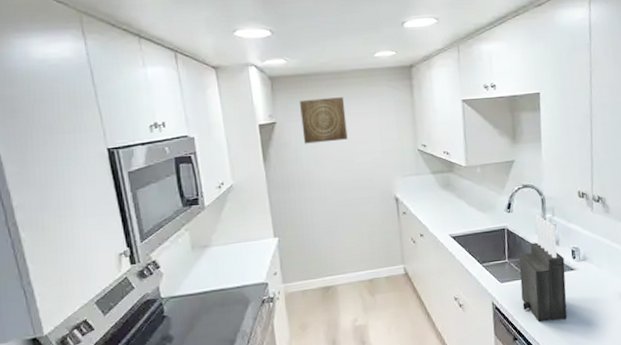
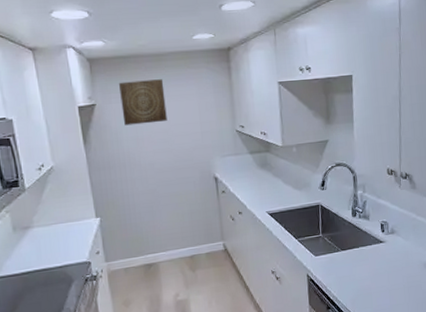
knife block: present [519,215,568,323] -> none [332,192,377,292]

